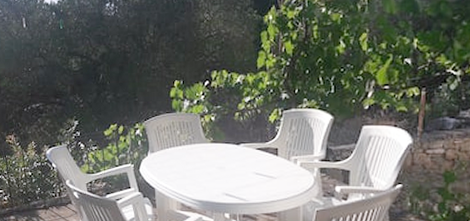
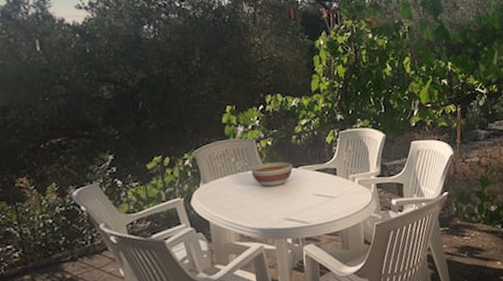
bowl: none [194,137,234,161] -> present [251,161,293,187]

